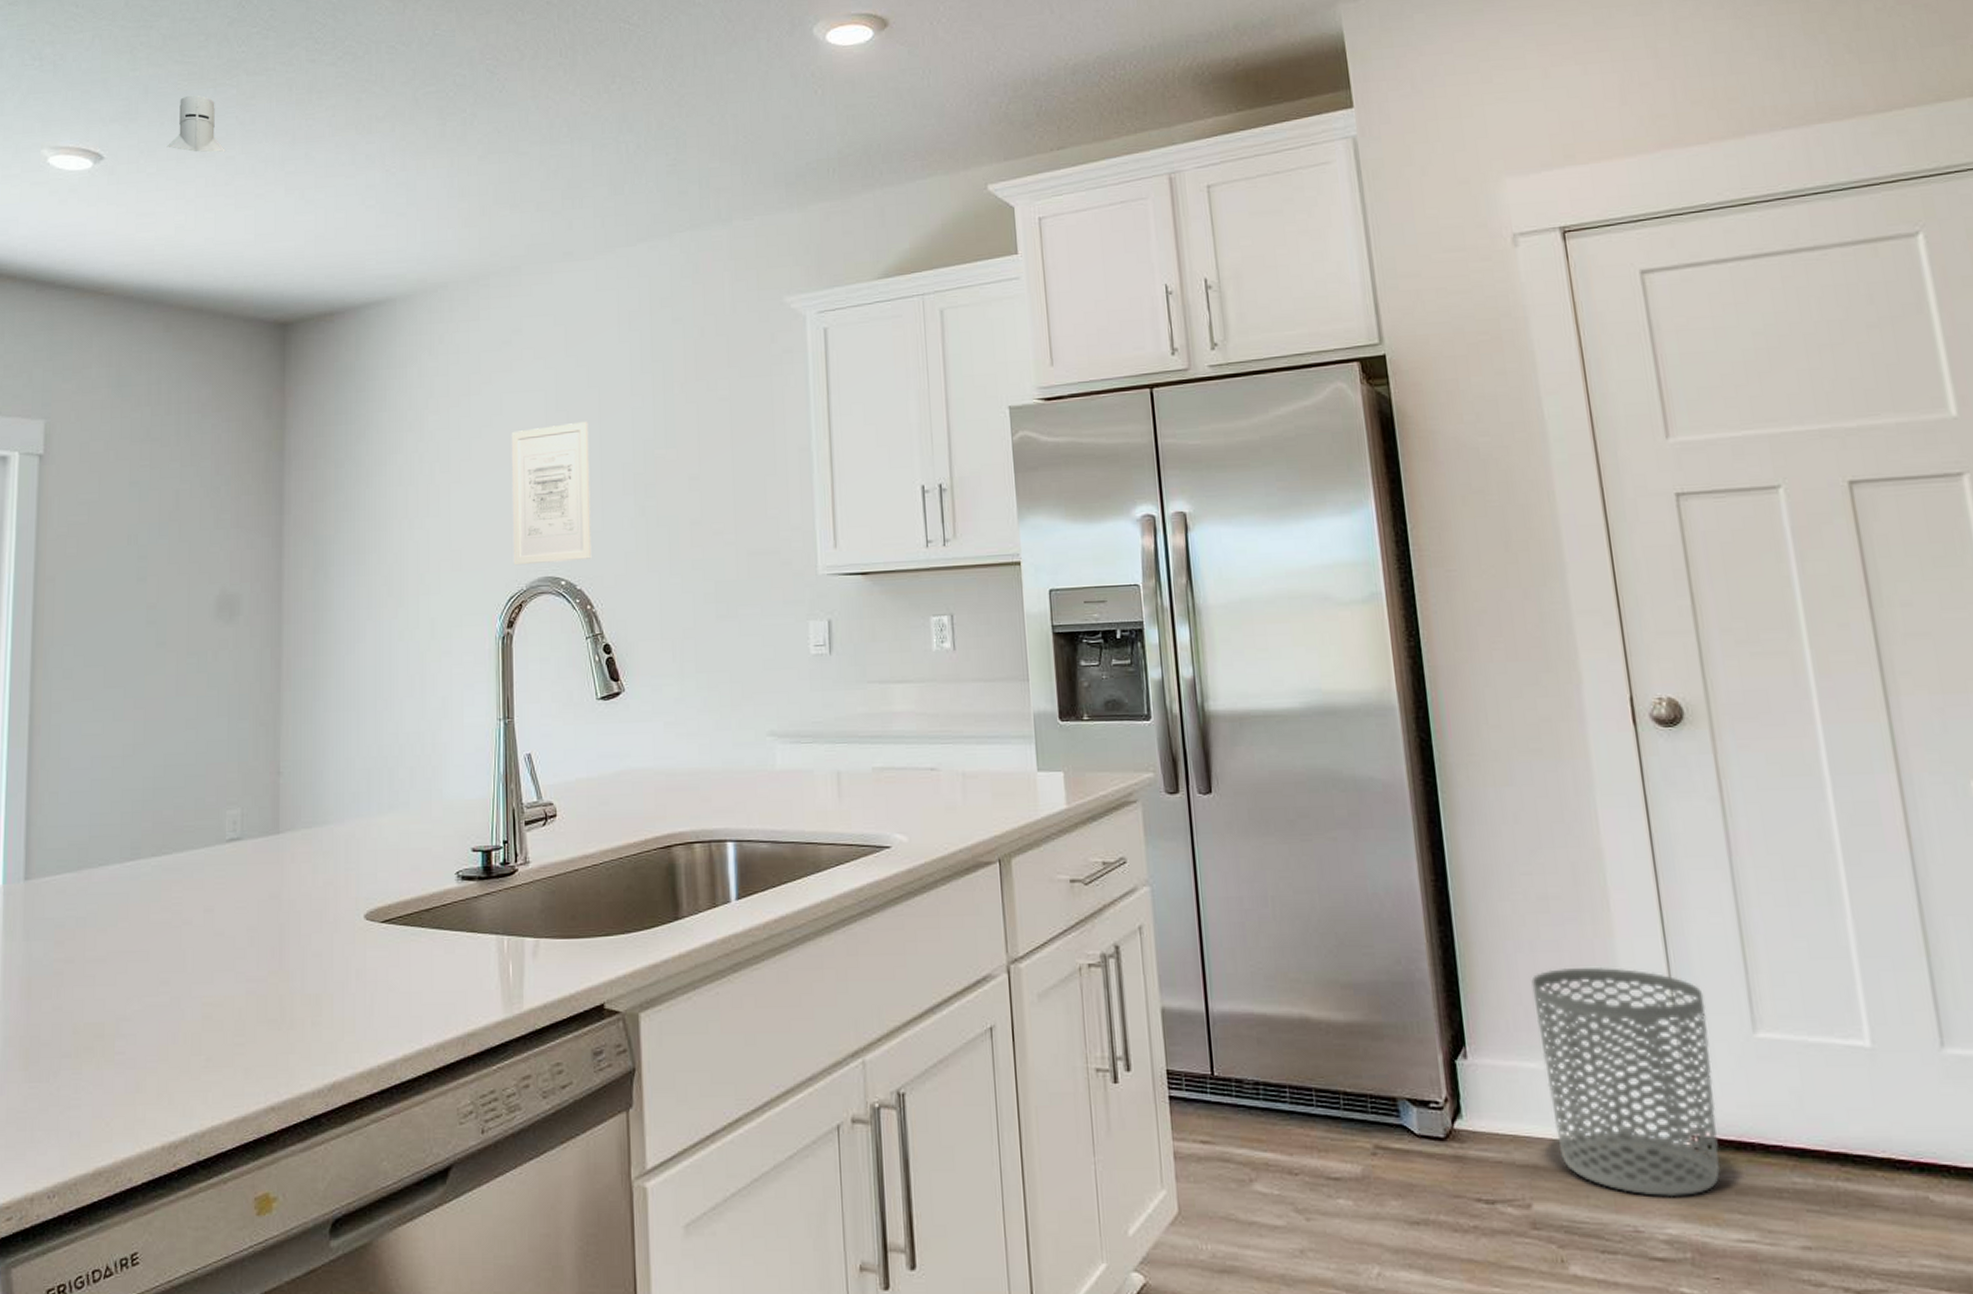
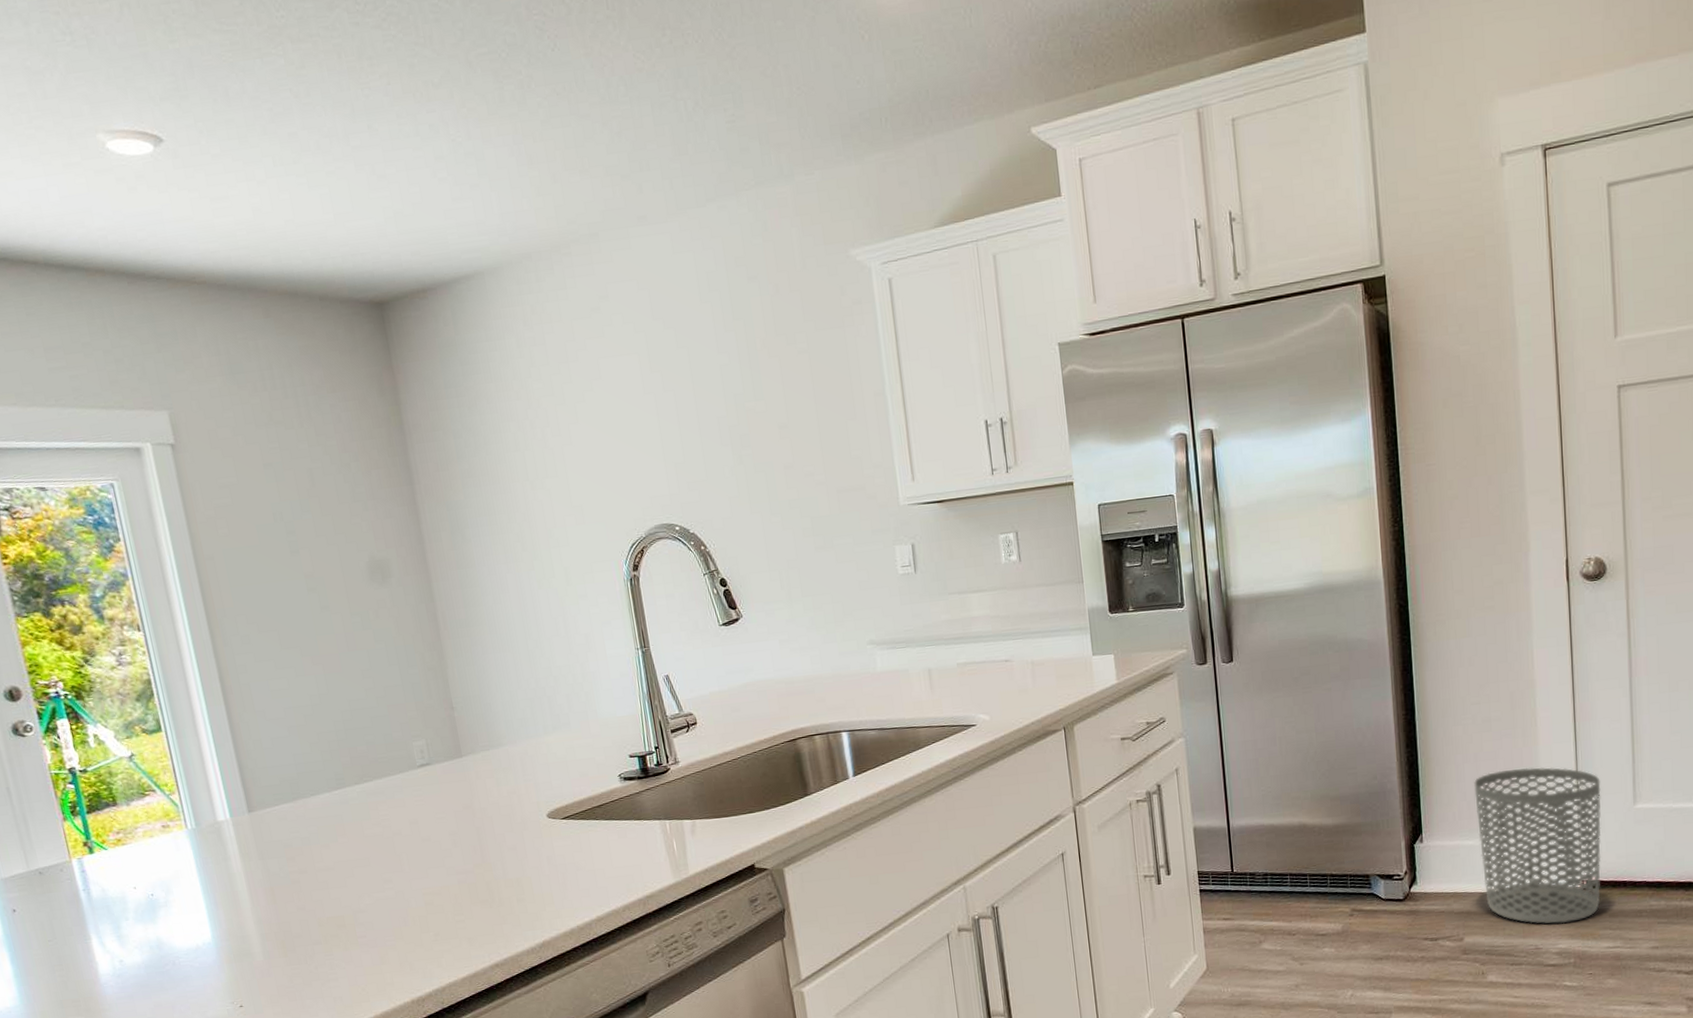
knight helmet: present [167,95,225,153] -> none [225,67,287,130]
wall art: present [511,421,592,566] -> none [612,380,700,516]

